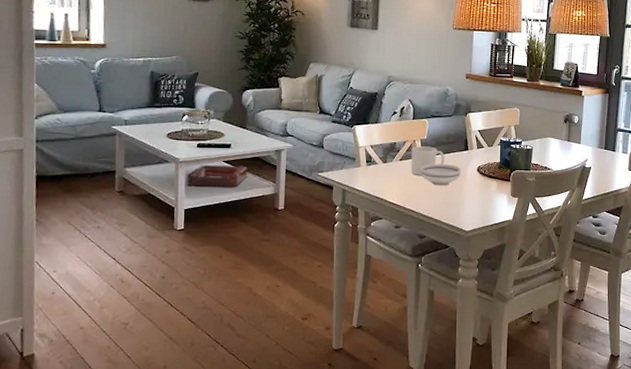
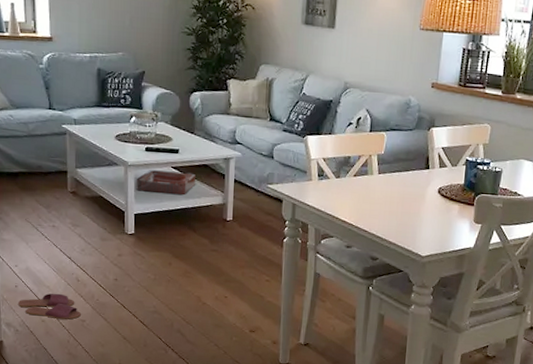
slippers: none [55,297,124,324] -> present [18,293,81,320]
mug: present [410,146,445,175] -> none [365,161,403,194]
bowl: present [420,163,461,186] -> none [375,181,420,206]

